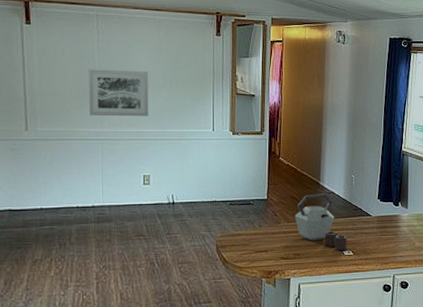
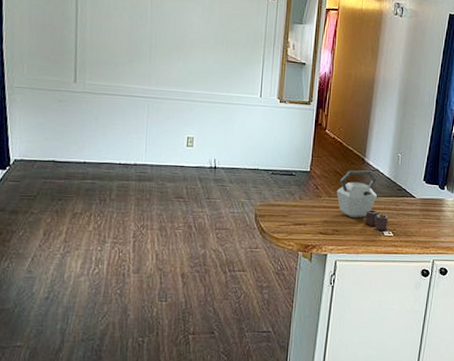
wall art: present [88,69,149,117] -> none [138,25,200,78]

